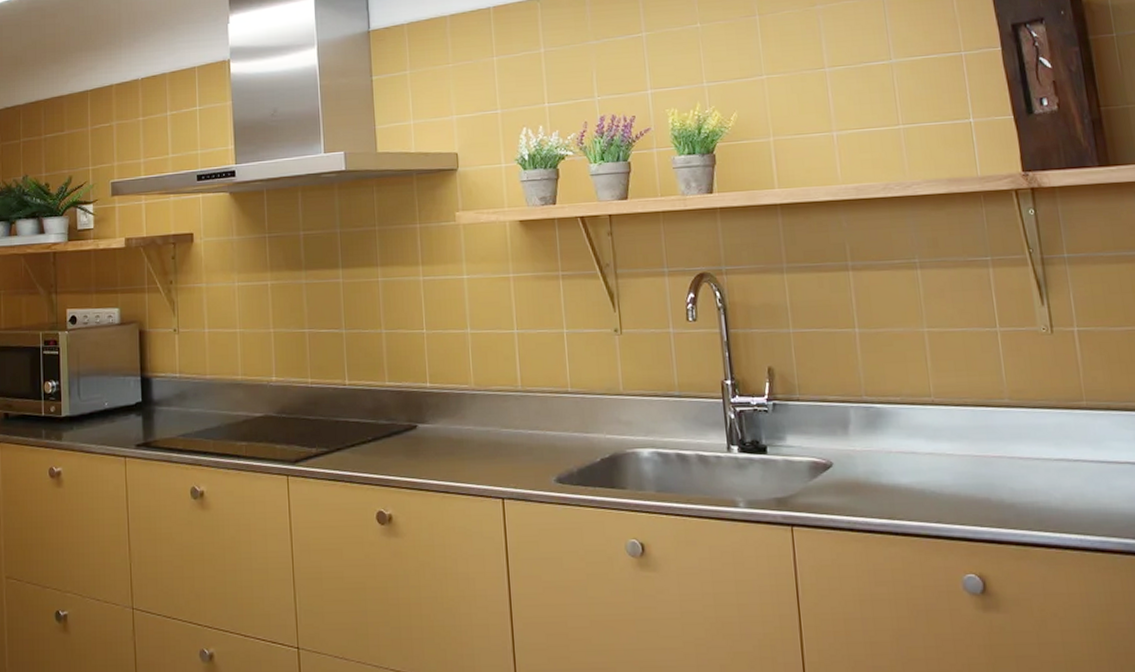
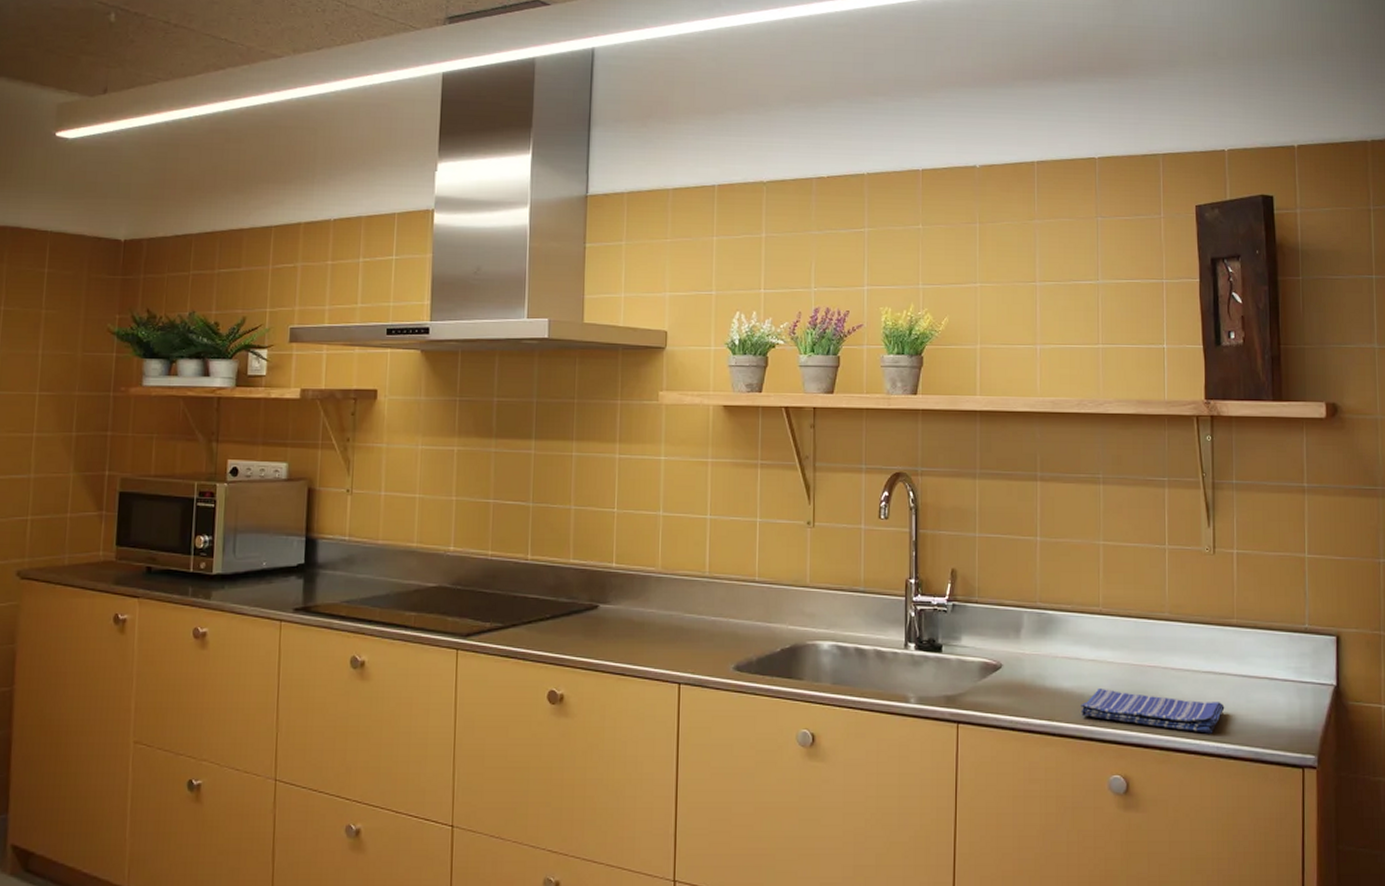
dish towel: none [922,483,1084,526] -> present [1081,689,1225,734]

